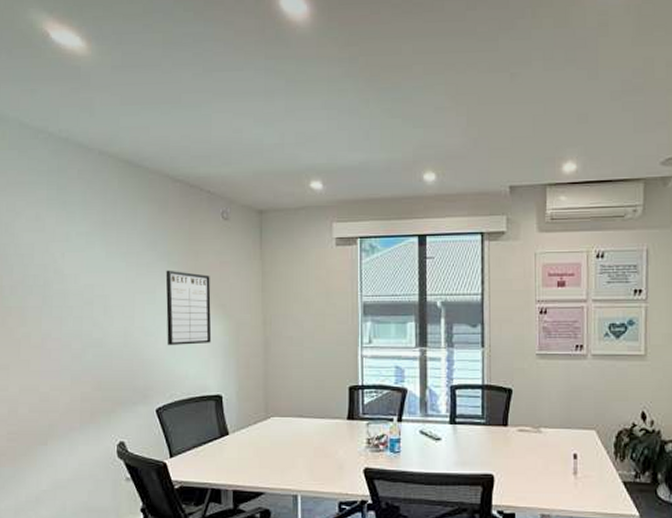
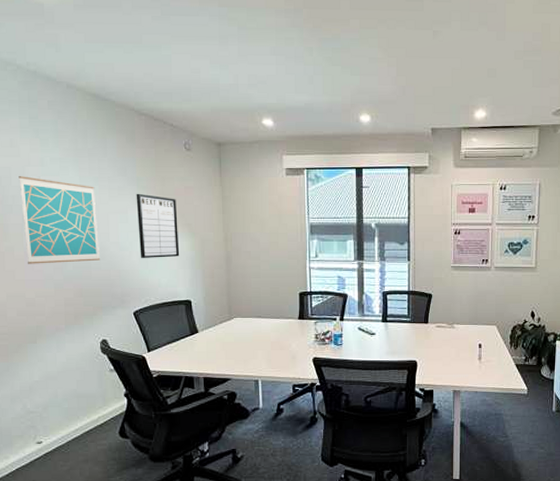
wall art: none [42,253,123,352] -> present [19,176,101,264]

